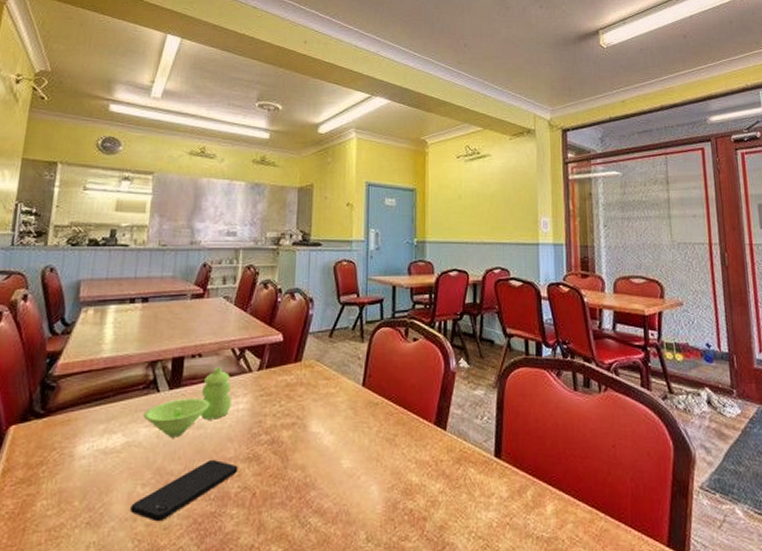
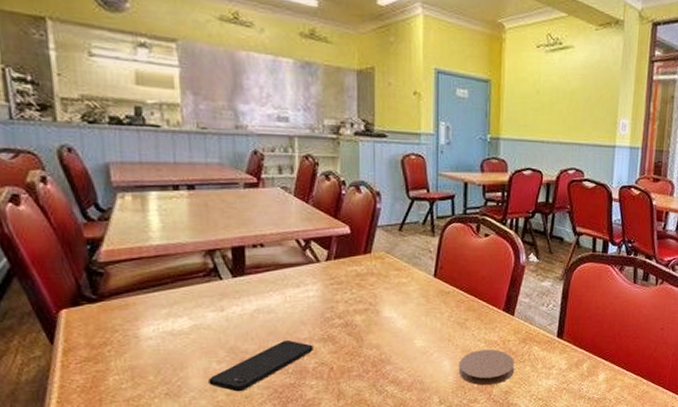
condiment set: present [143,368,232,438] -> none [208,258,301,321]
coaster: none [388,472,450,518] -> present [459,350,515,386]

